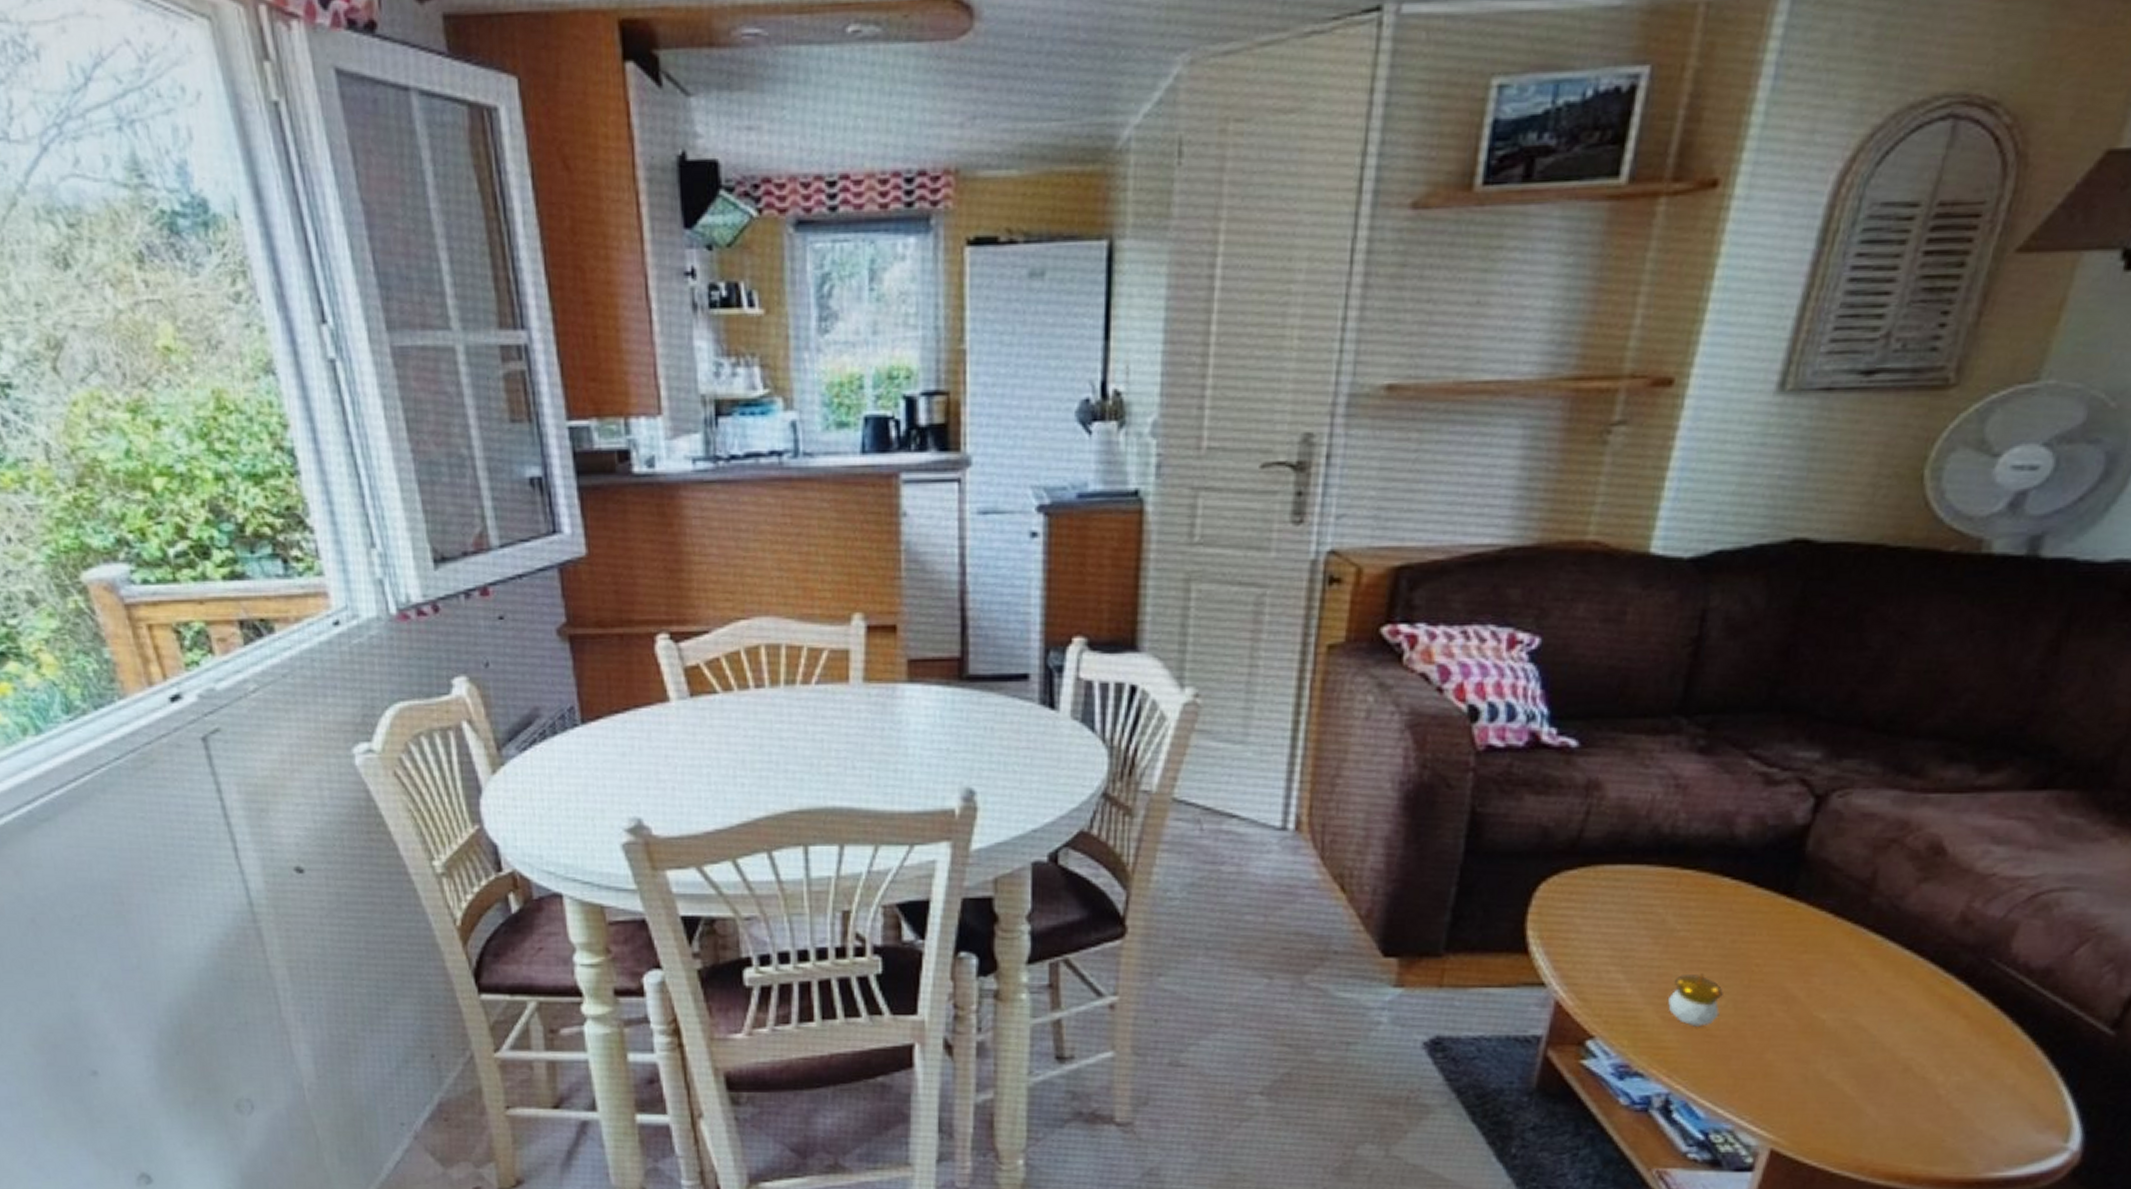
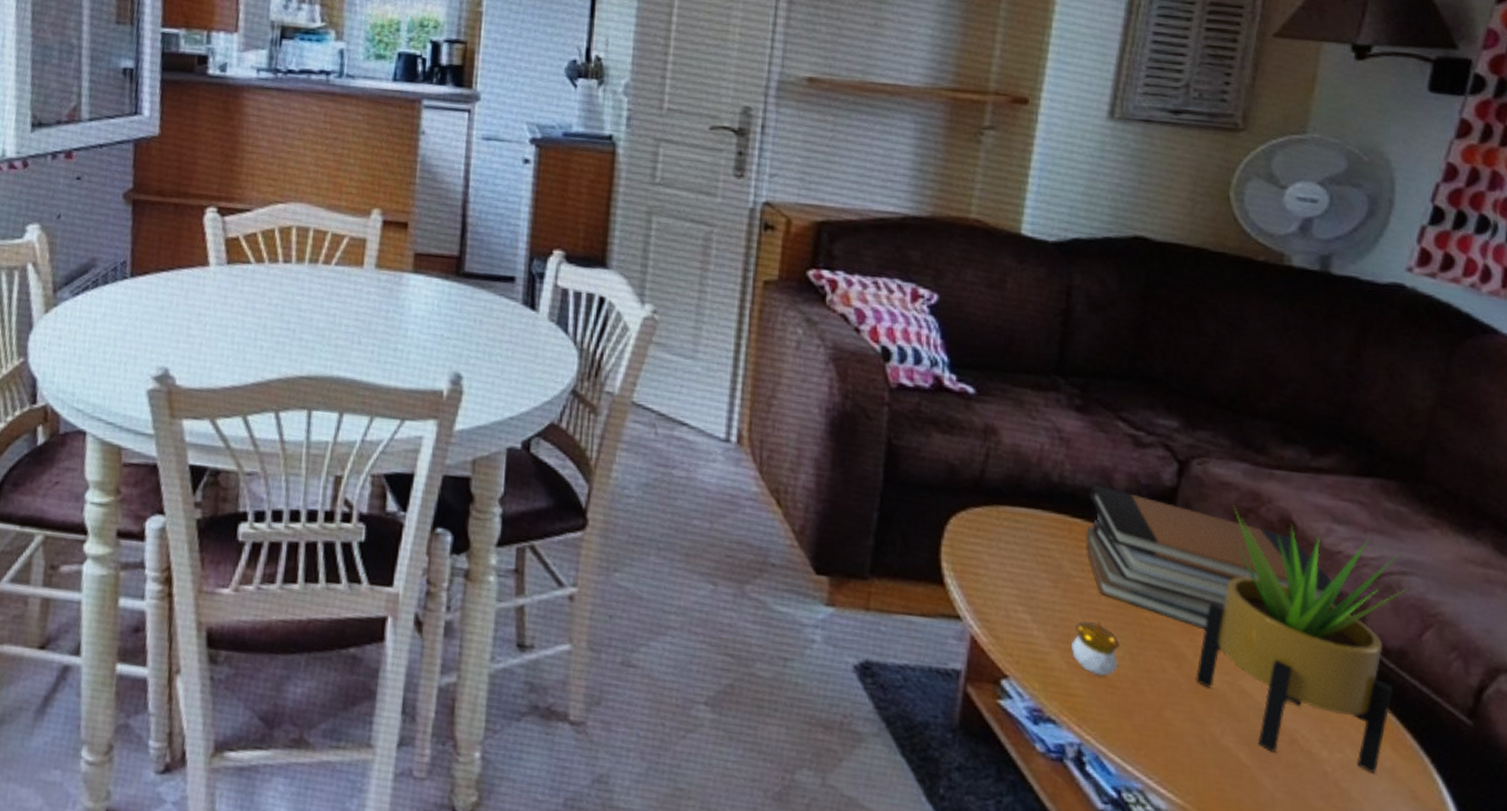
book stack: none [1694,830,1990,971] -> present [1086,483,1343,631]
potted plant: none [1805,837,2069,1092] -> present [1196,505,1409,773]

